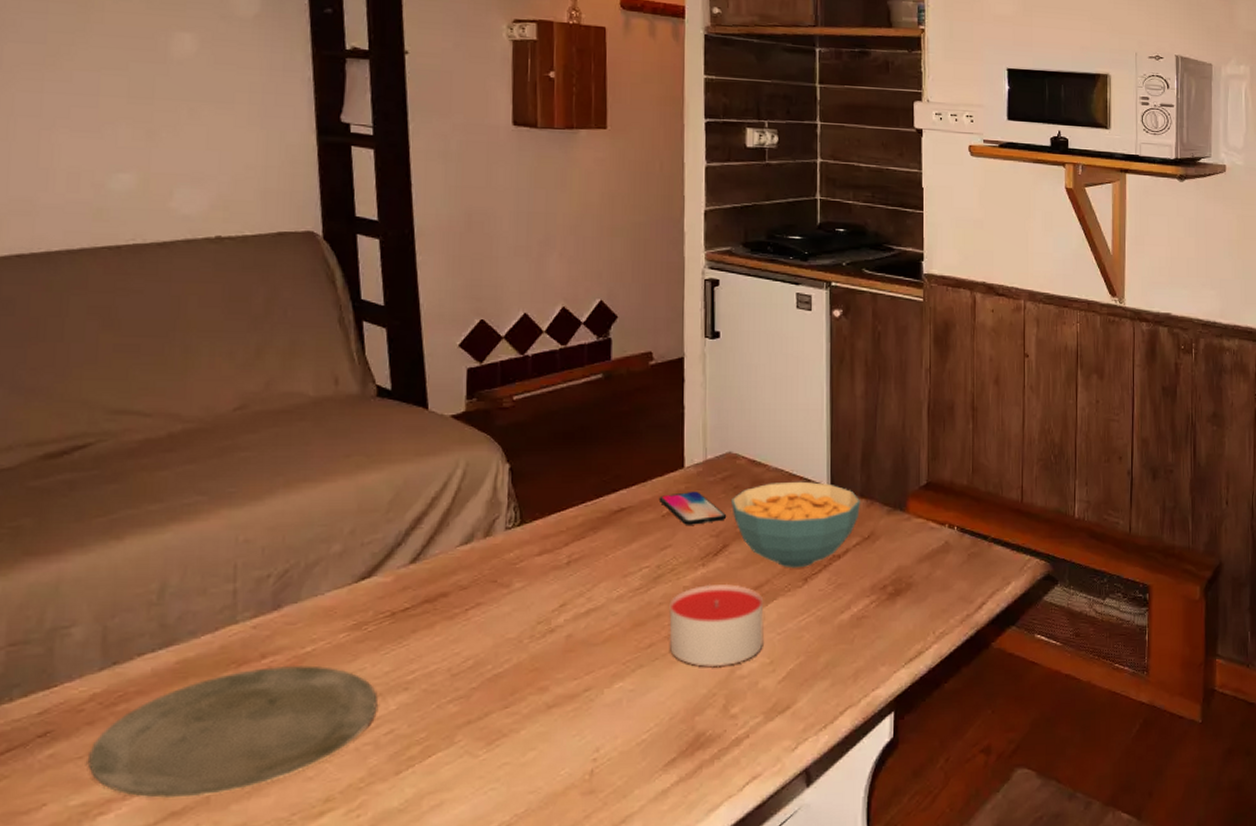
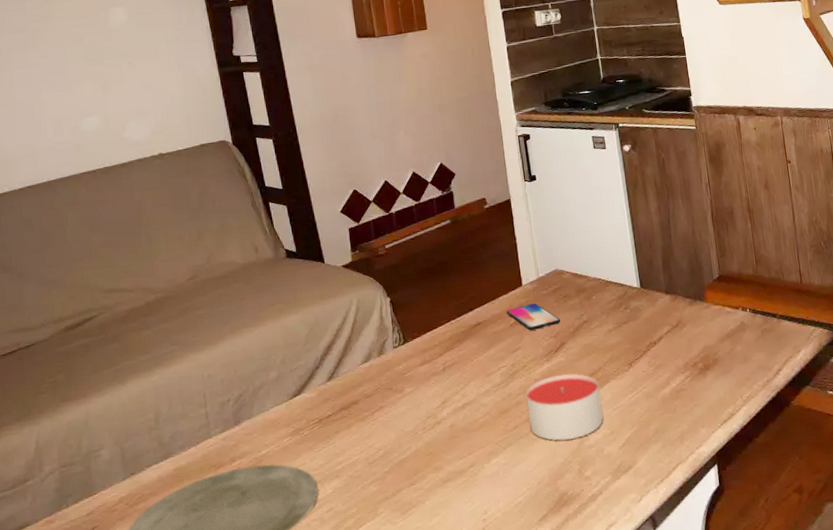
cereal bowl: present [731,481,861,568] -> none [563,285,667,356]

